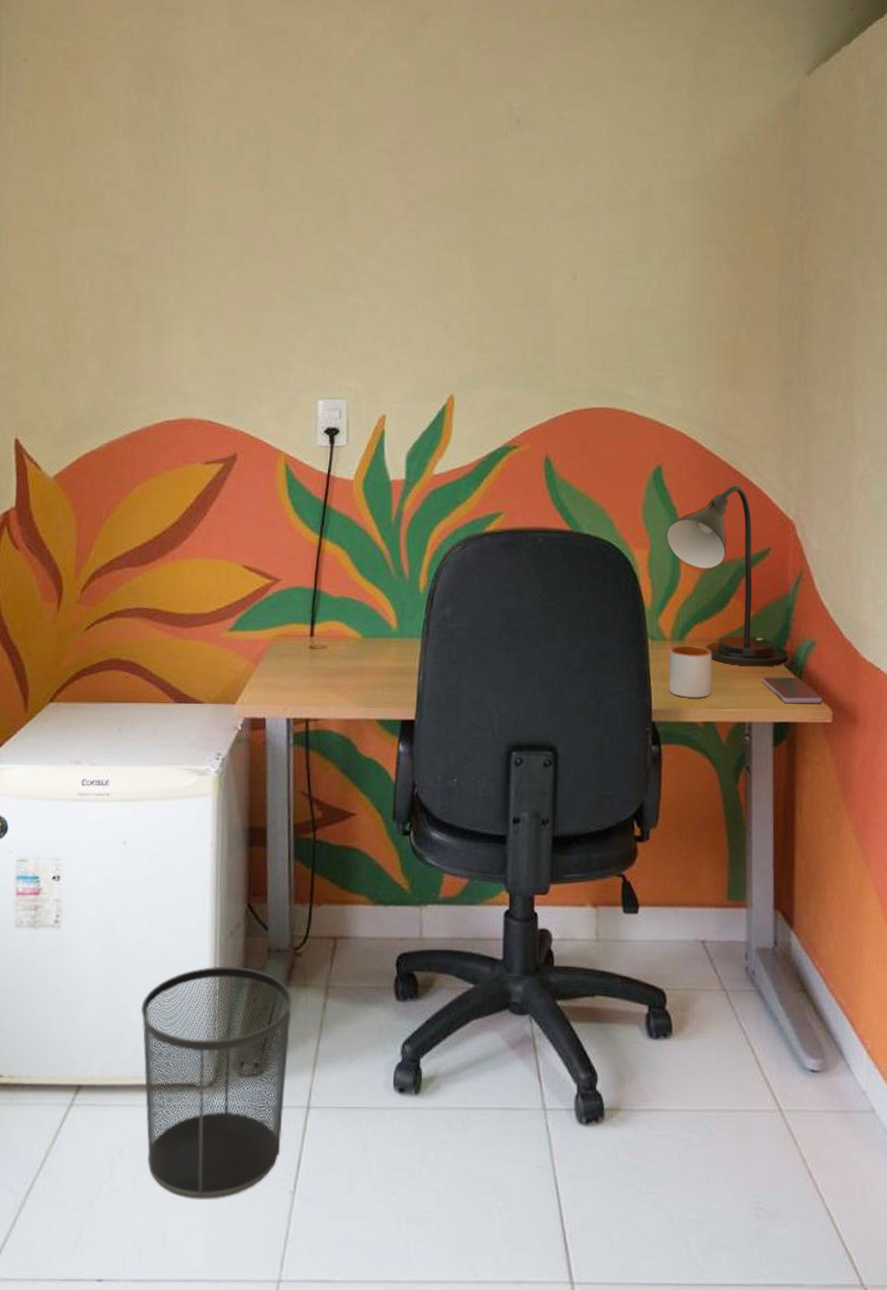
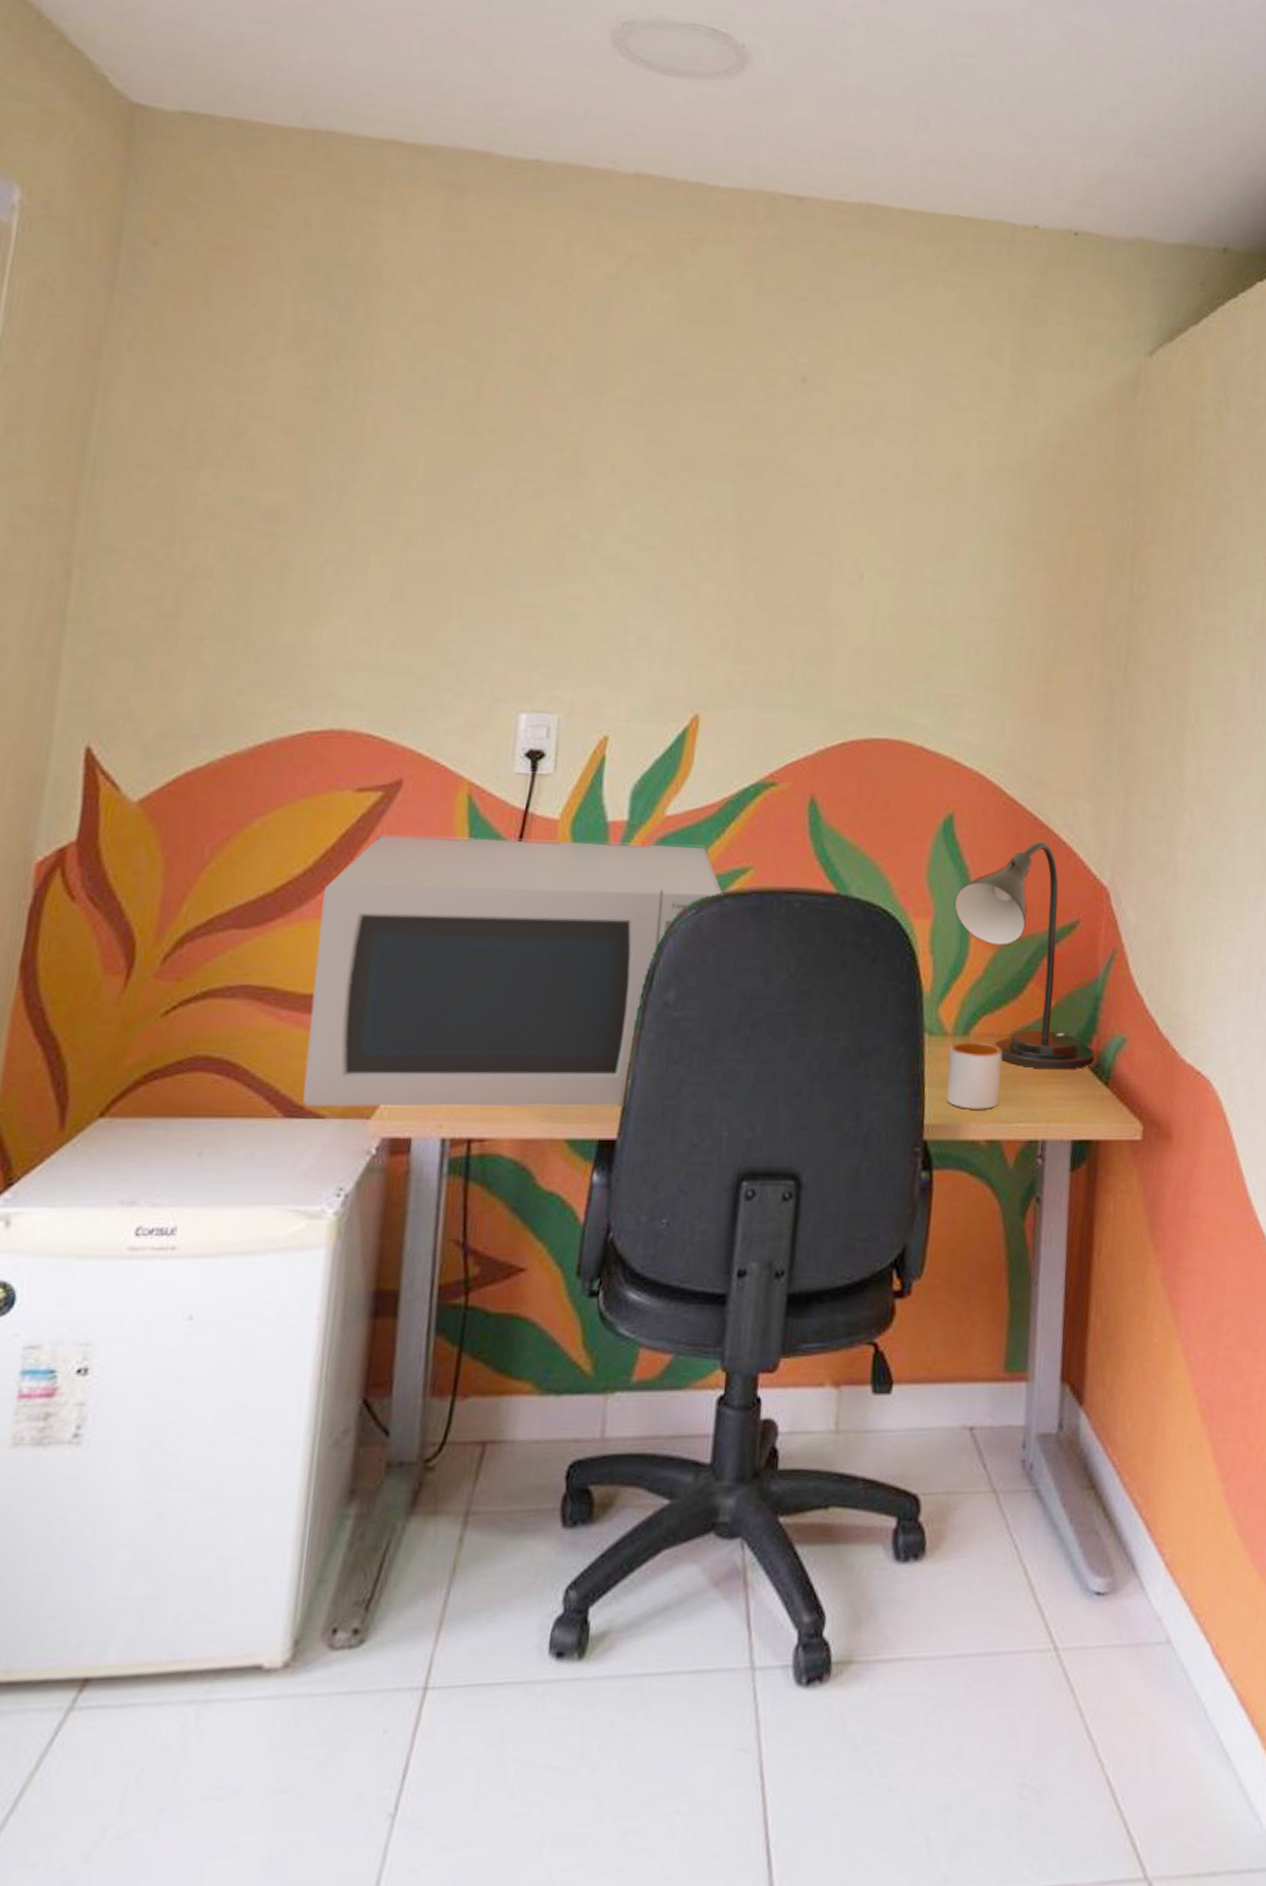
waste bin: present [141,967,292,1199] -> none [180,1490,416,1837]
microwave oven: none [186,495,482,696] -> present [302,834,723,1107]
smartphone: present [762,677,823,704] -> none [1061,1082,1132,1117]

